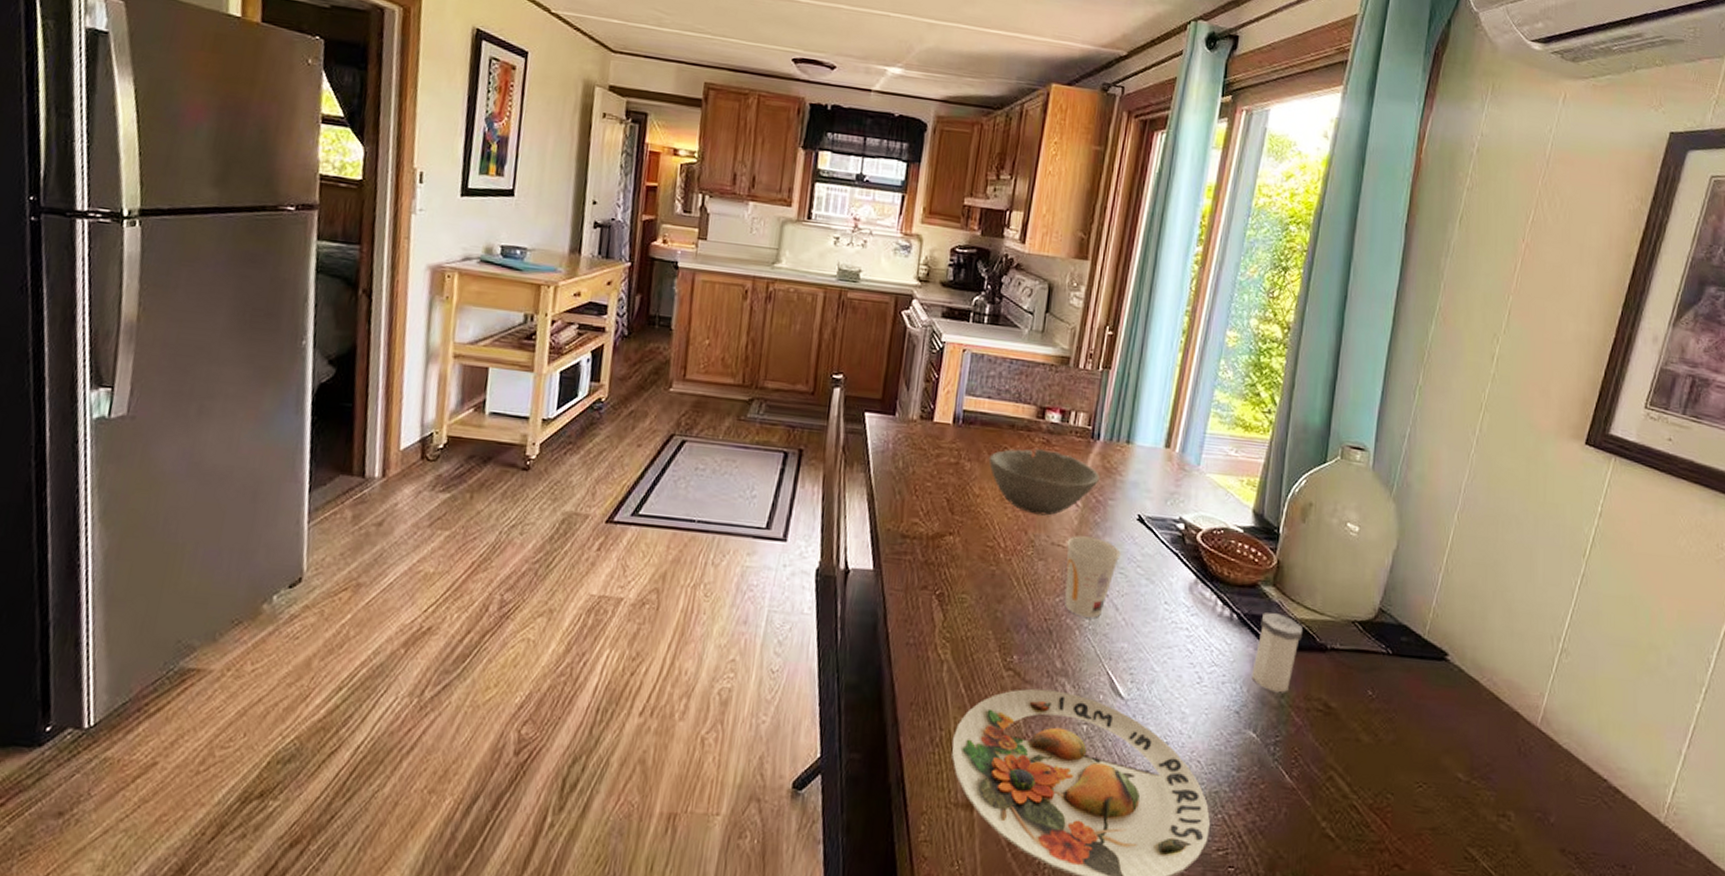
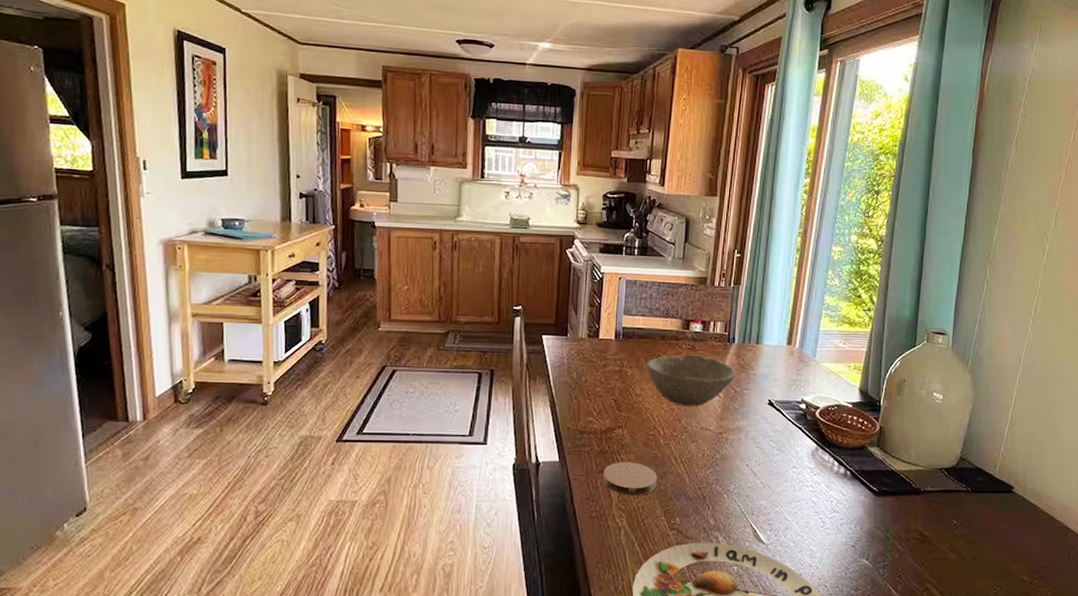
coaster: none [925,577,993,622] -> present [602,462,657,495]
cup: present [1065,535,1121,618] -> none [713,420,756,484]
salt shaker: present [1251,612,1302,693] -> none [863,468,901,529]

